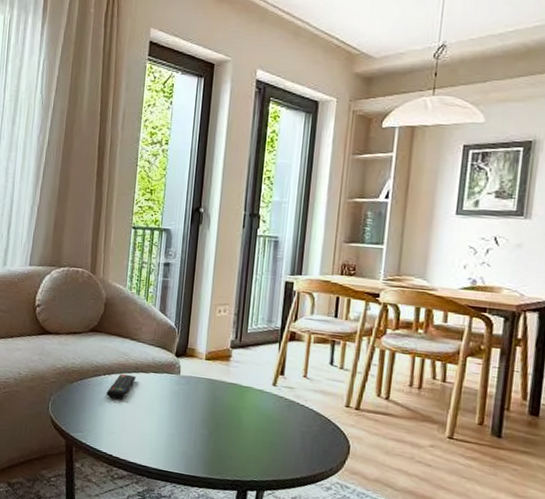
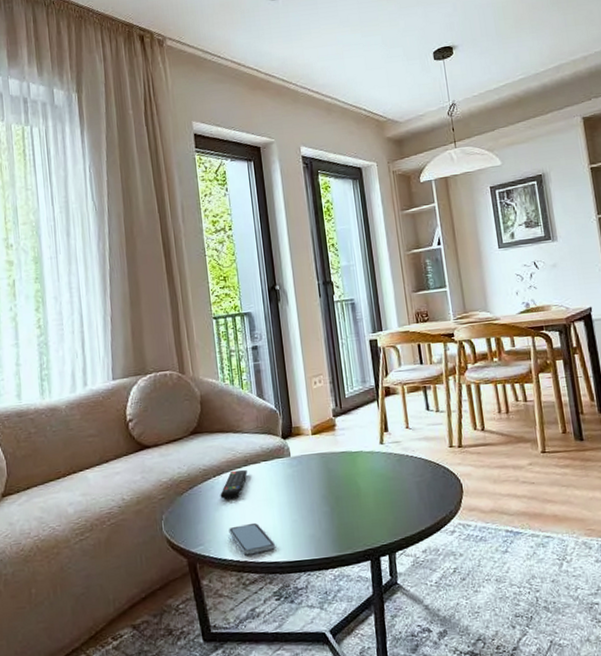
smartphone: none [108,424,148,455] -> present [229,522,275,555]

